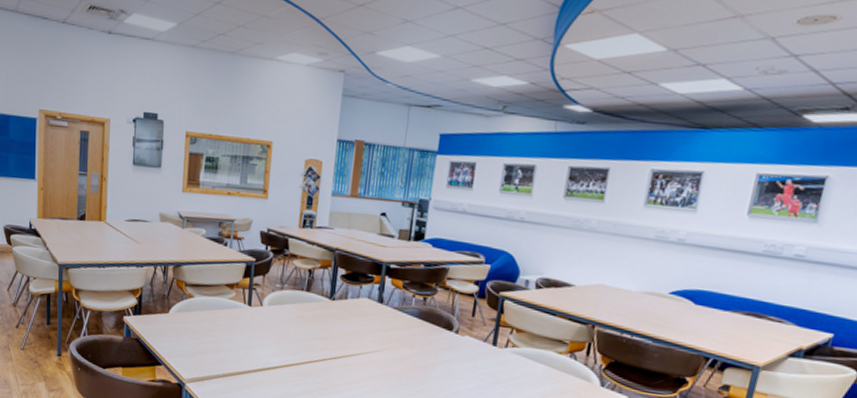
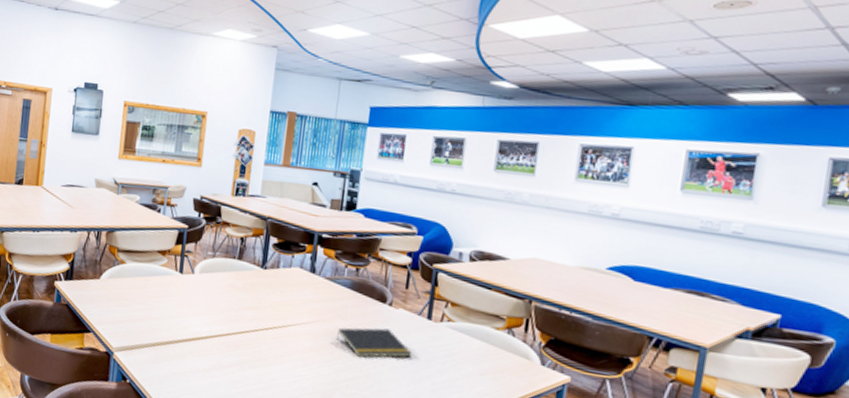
notepad: none [404,354,476,383] -> present [337,327,412,358]

